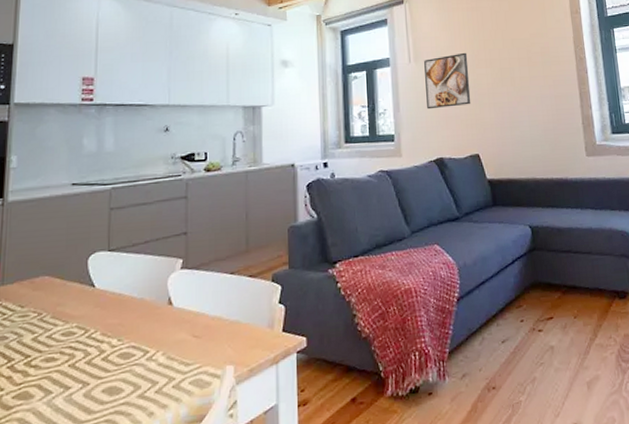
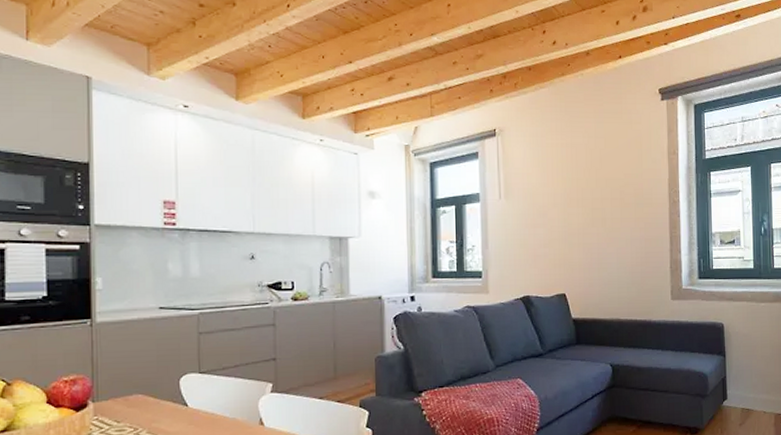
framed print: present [424,52,471,110] -> none [515,190,561,248]

